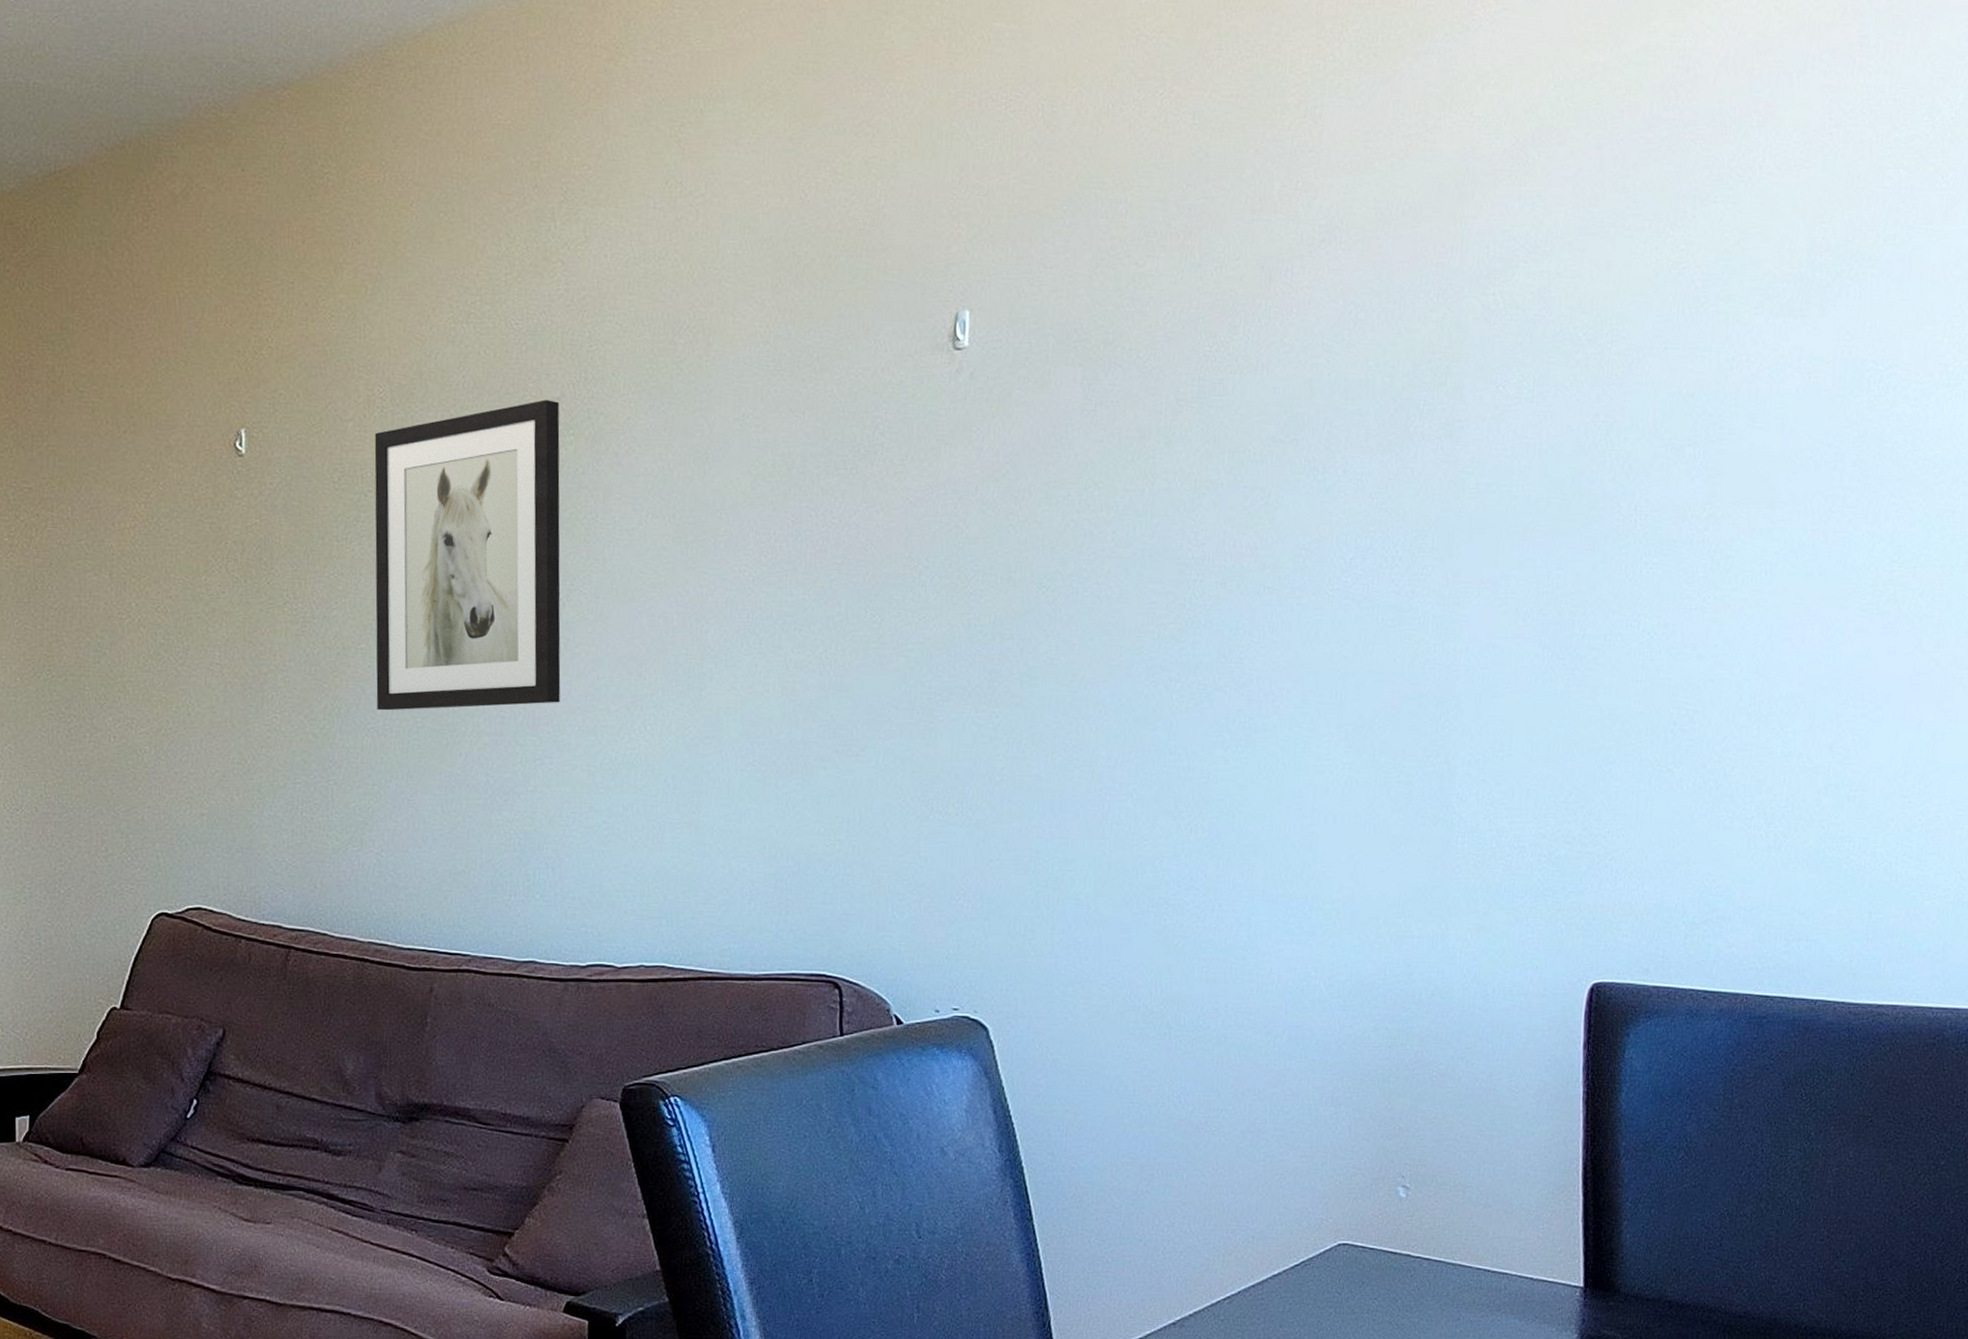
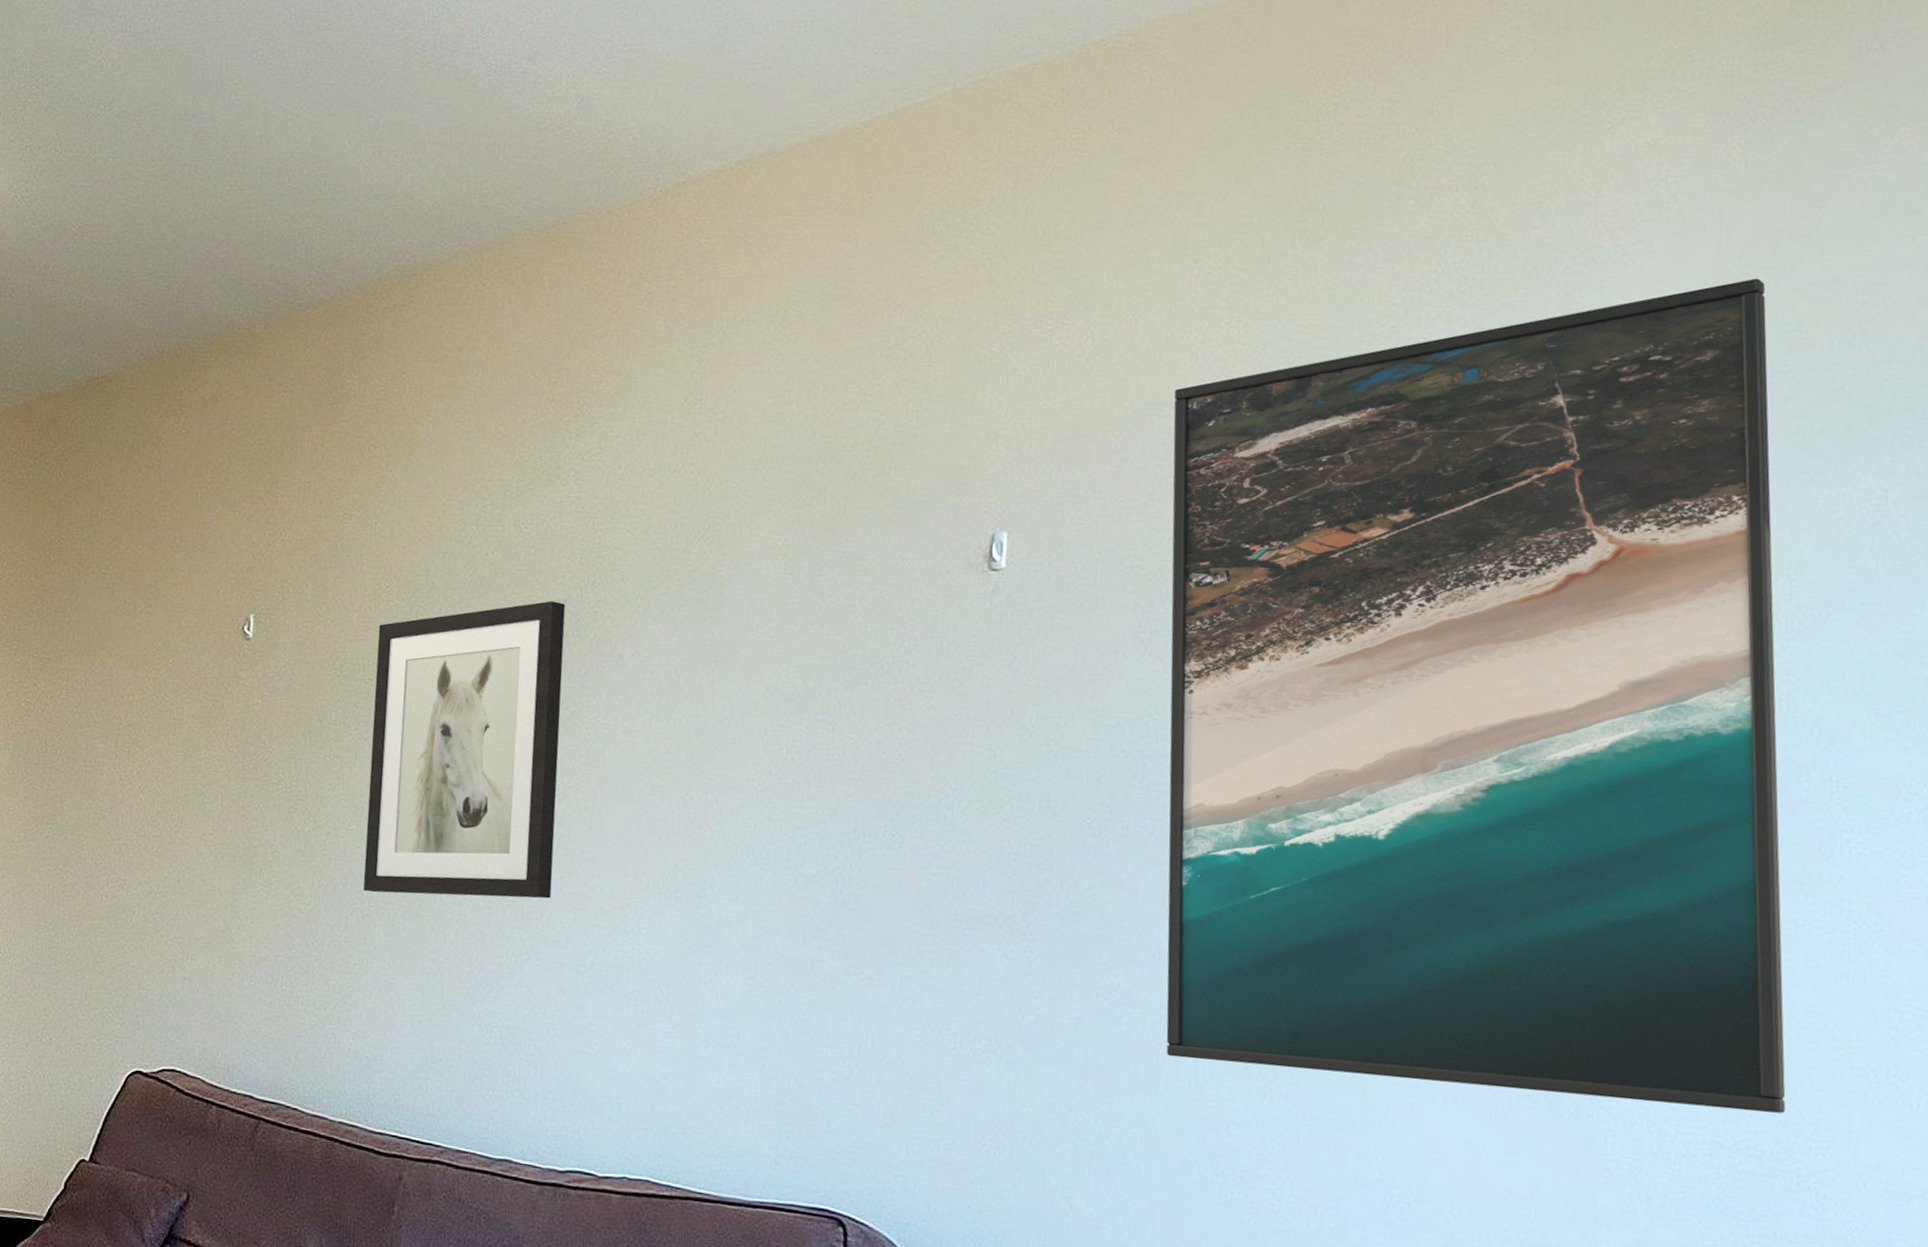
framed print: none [1110,44,1603,805] -> present [1166,278,1786,1114]

